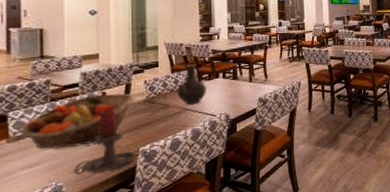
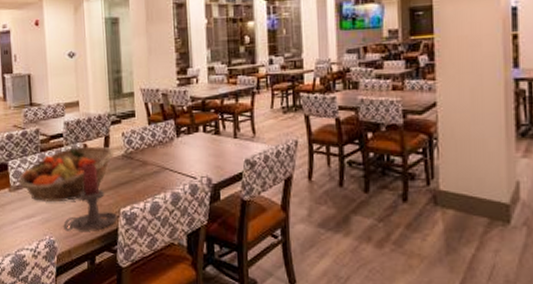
vase: present [177,64,206,104] -> none [155,115,186,163]

